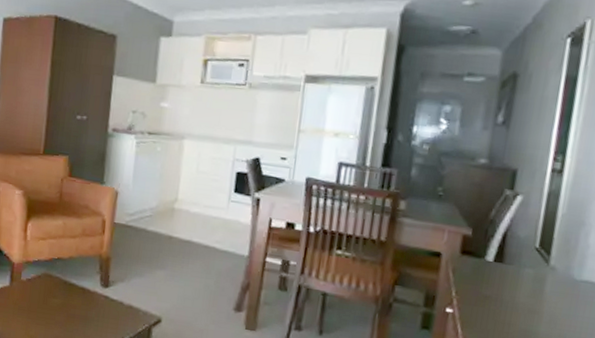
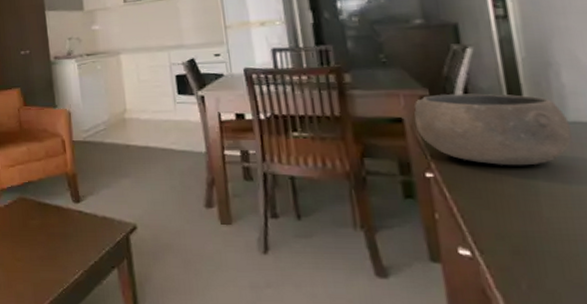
bowl: none [450,235,583,315] -> present [413,93,572,166]

